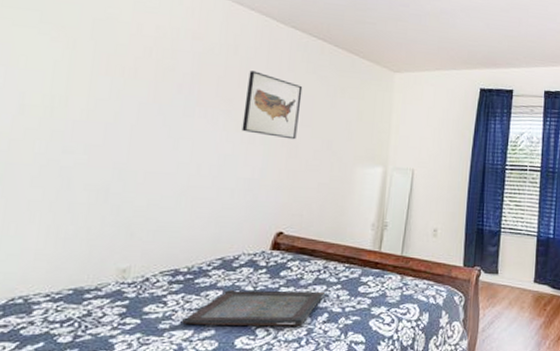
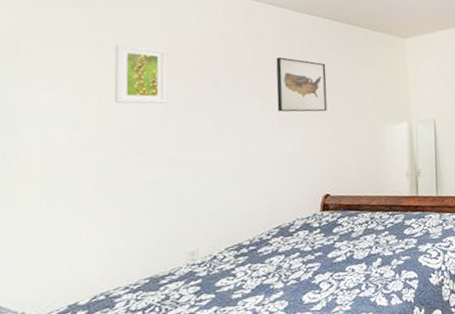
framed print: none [67,26,133,102] -> present [114,44,168,104]
serving tray: present [182,290,325,326] -> none [252,239,375,291]

